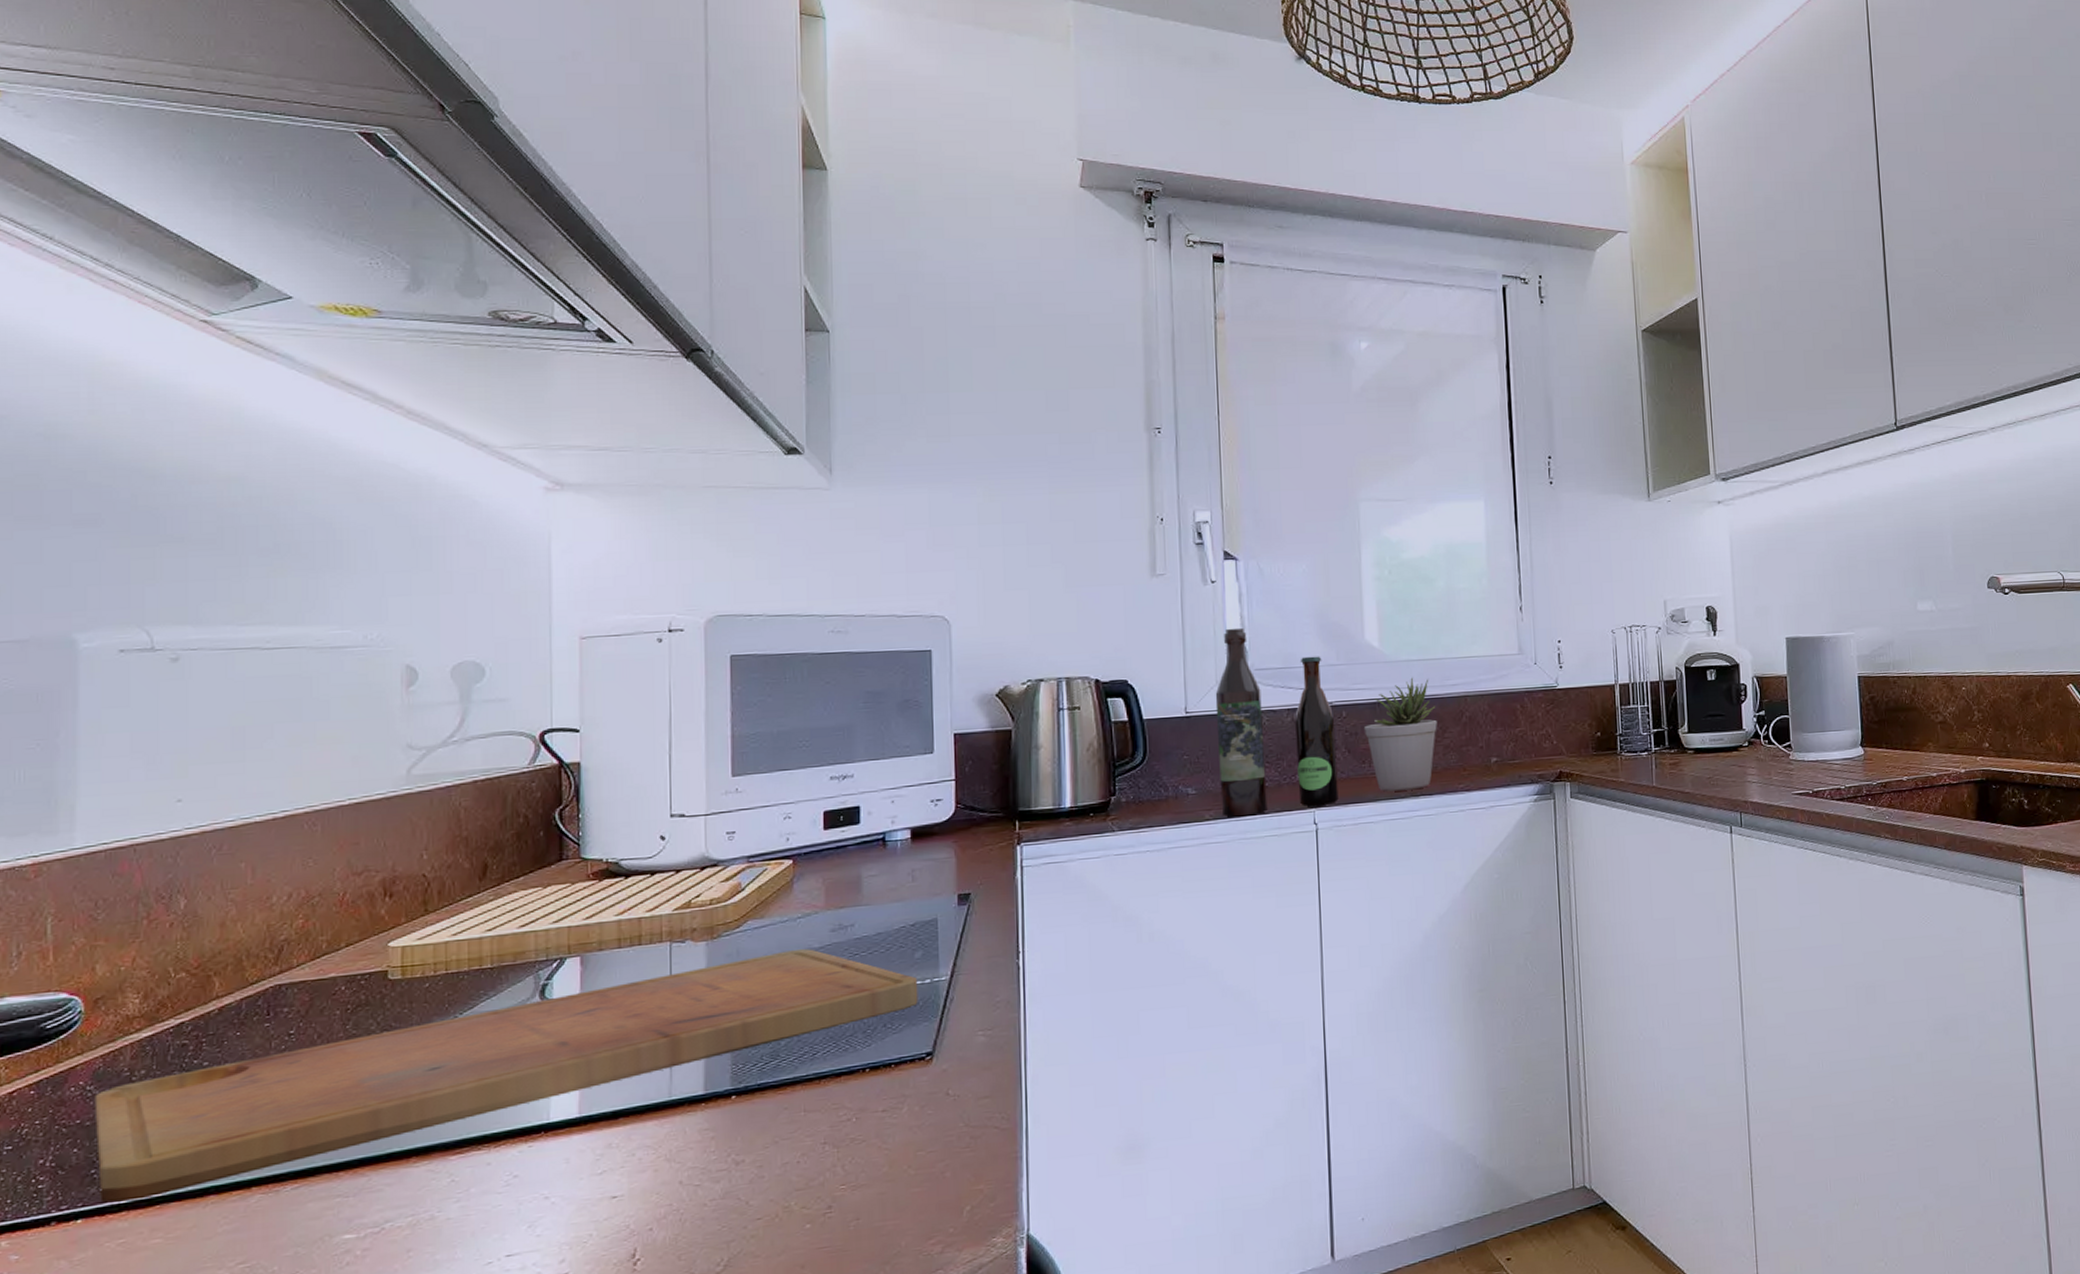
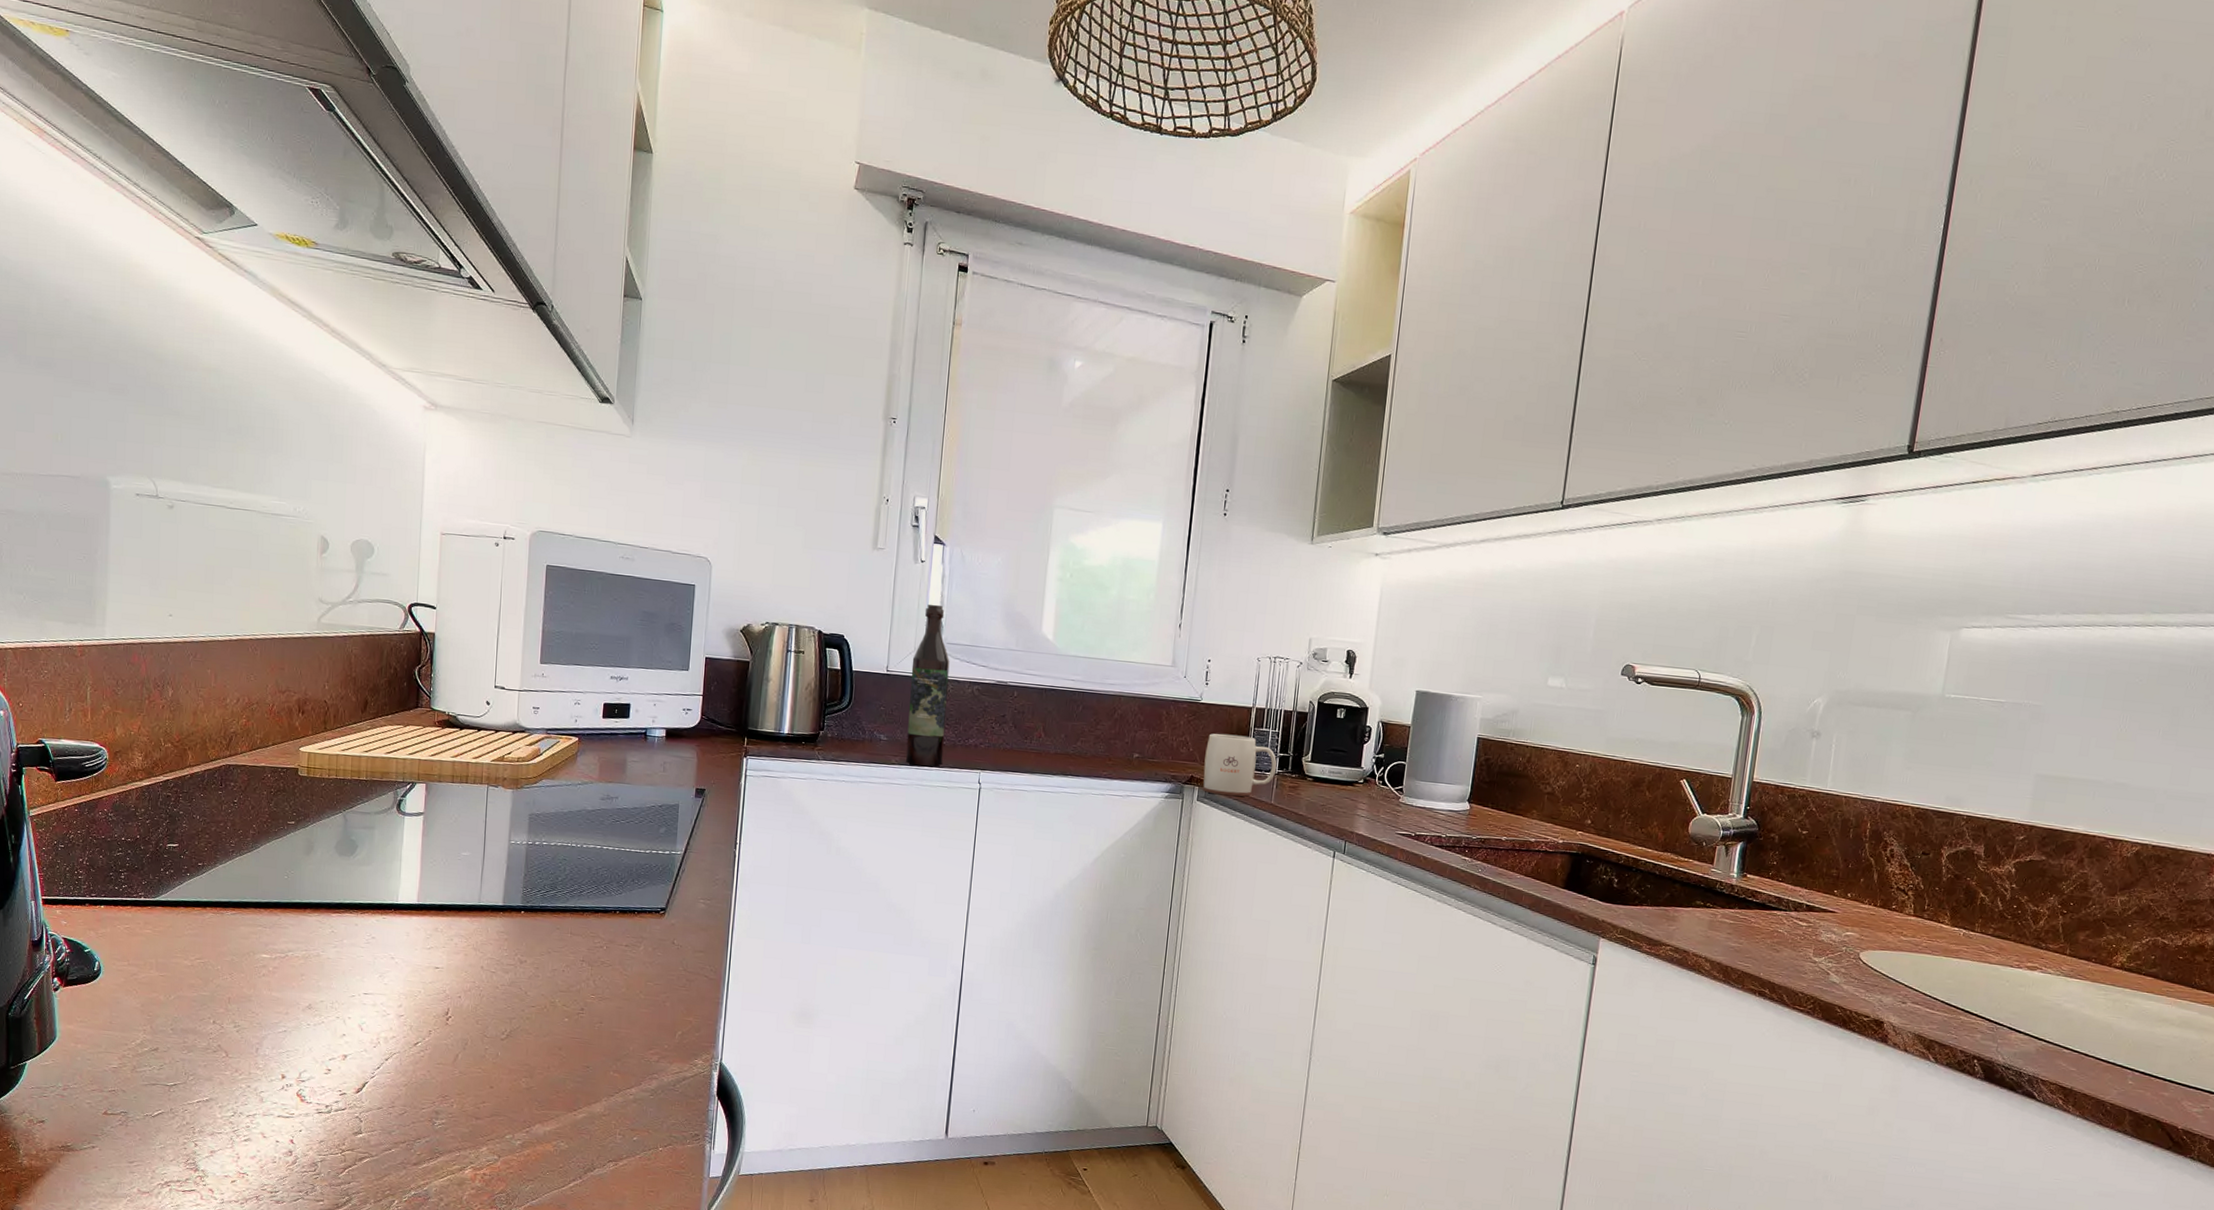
cutting board: present [95,948,918,1203] -> none [113,808,660,900]
bottle: present [1295,656,1339,806] -> none [968,638,1007,769]
potted plant: present [1363,677,1437,792] -> none [1030,672,1094,770]
mug: none [1571,716,1653,788] -> present [1203,733,1277,797]

